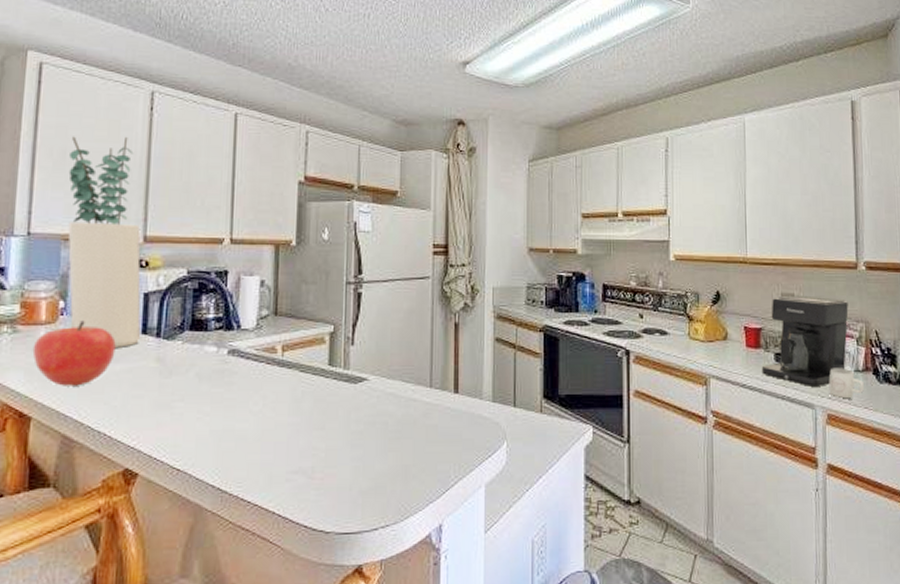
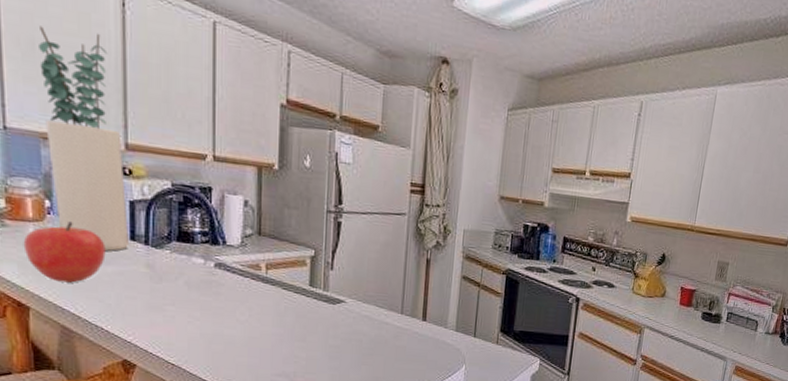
coffee maker: present [761,295,849,388] -> none [688,263,773,344]
mug: present [829,368,864,399] -> none [740,329,770,356]

